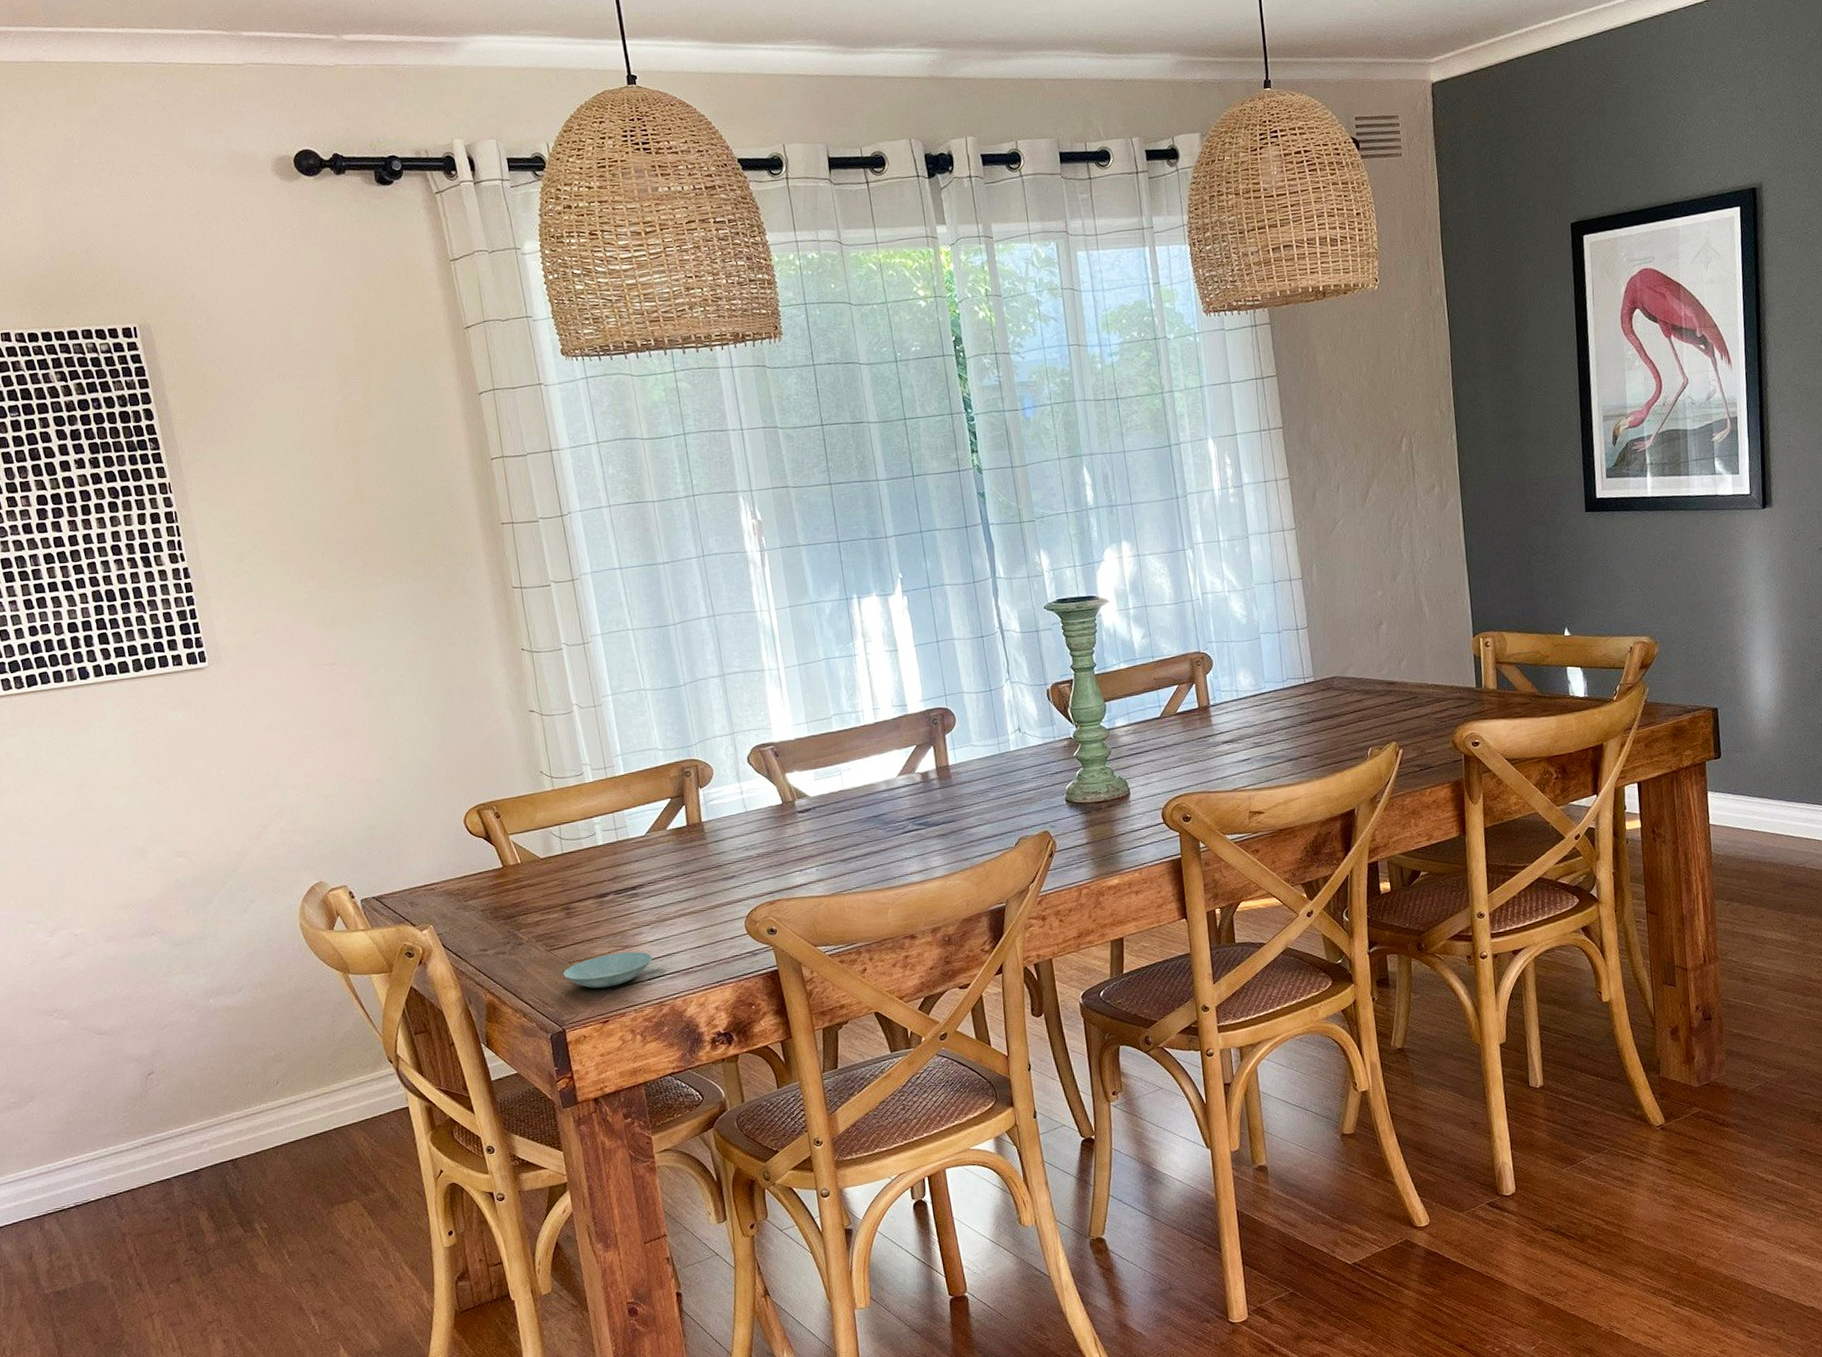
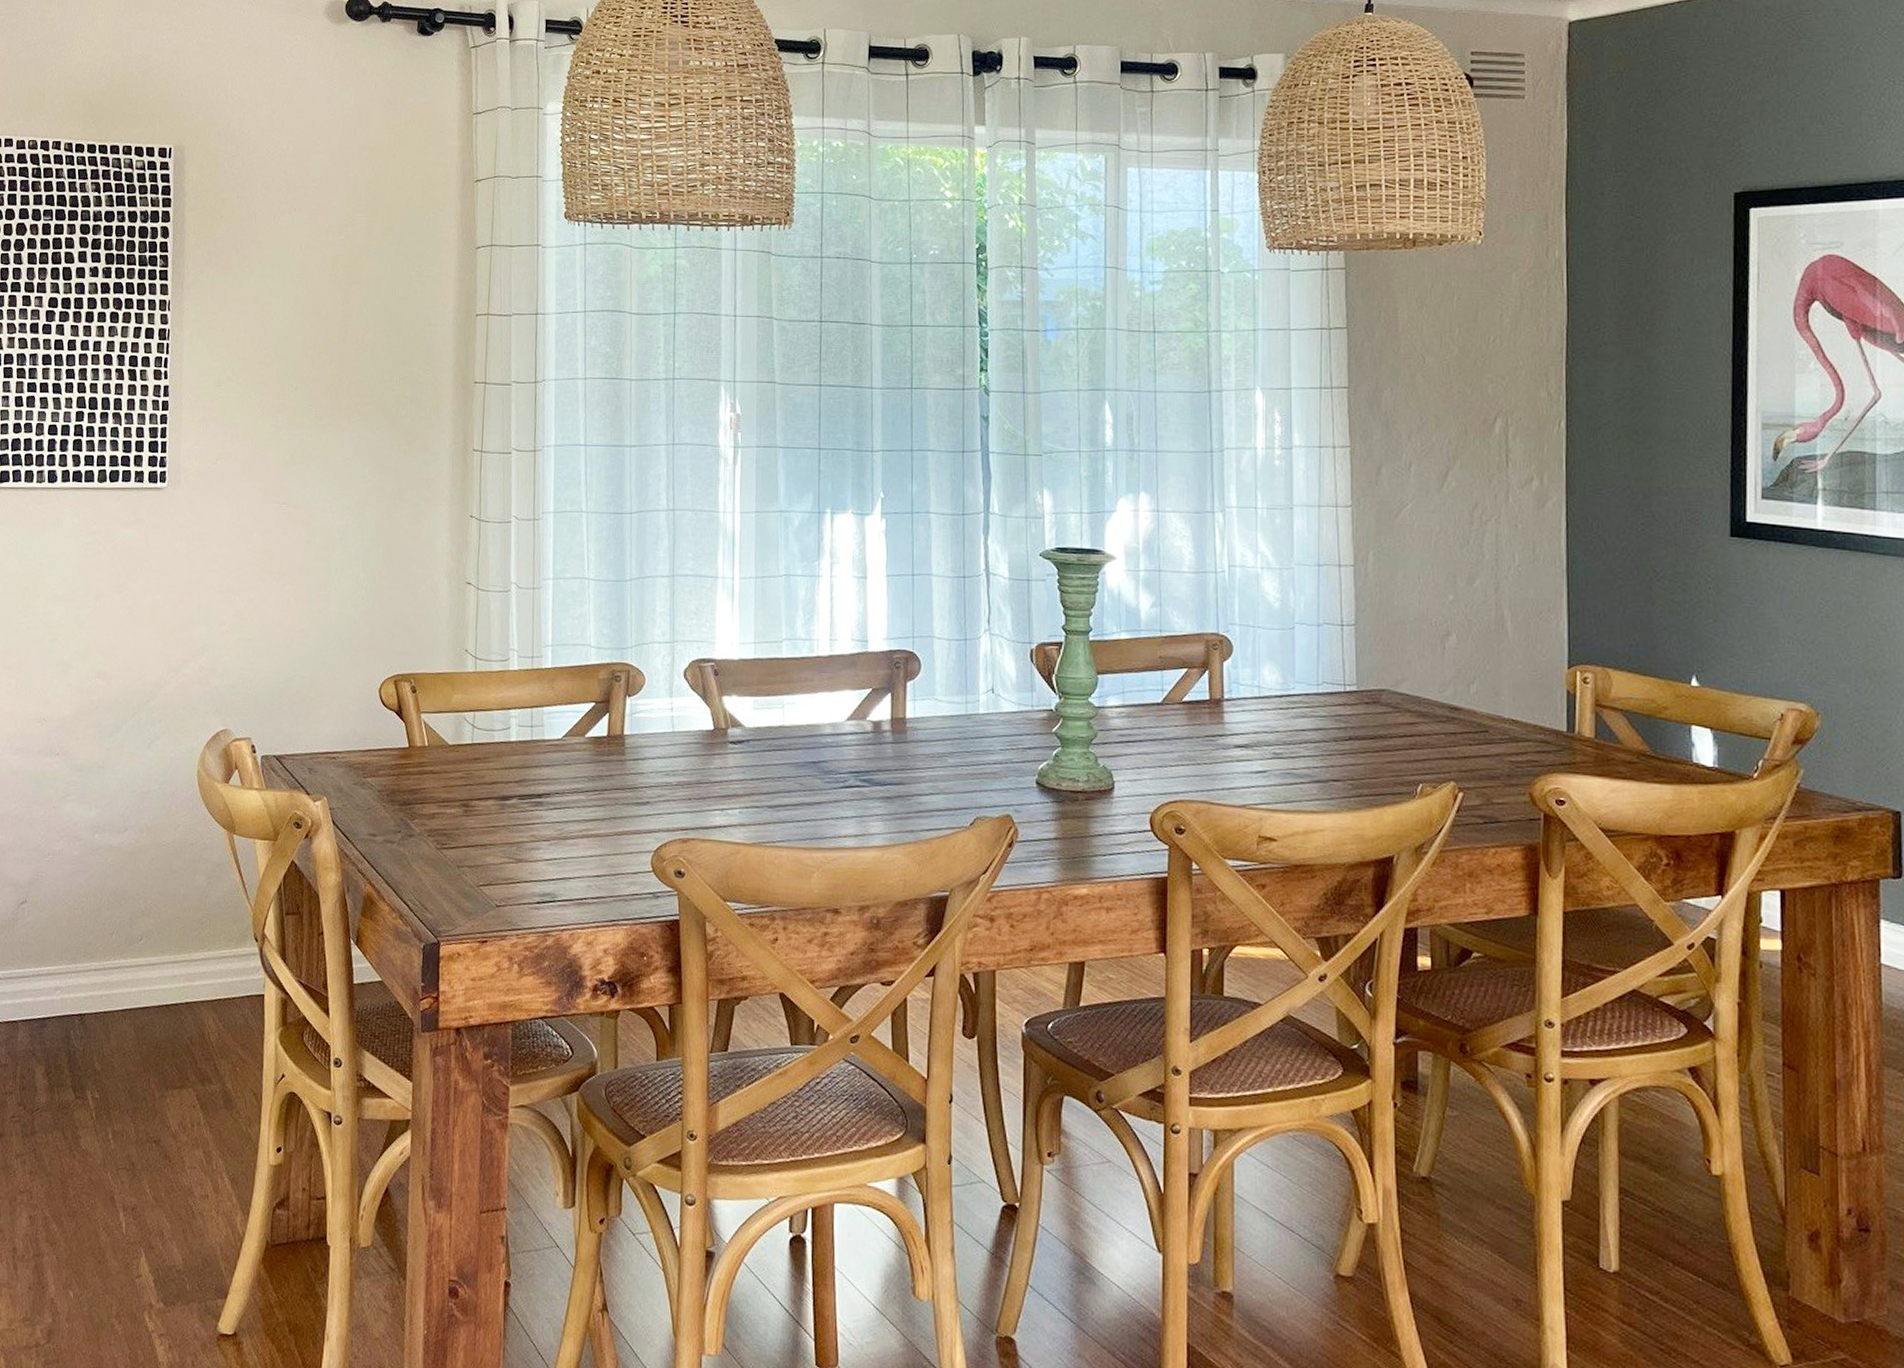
saucer: present [563,951,653,989] -> none [449,865,547,904]

